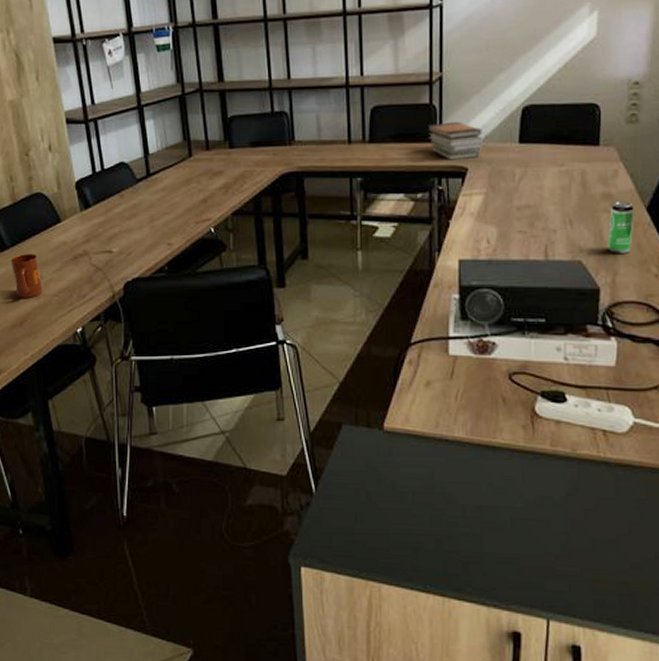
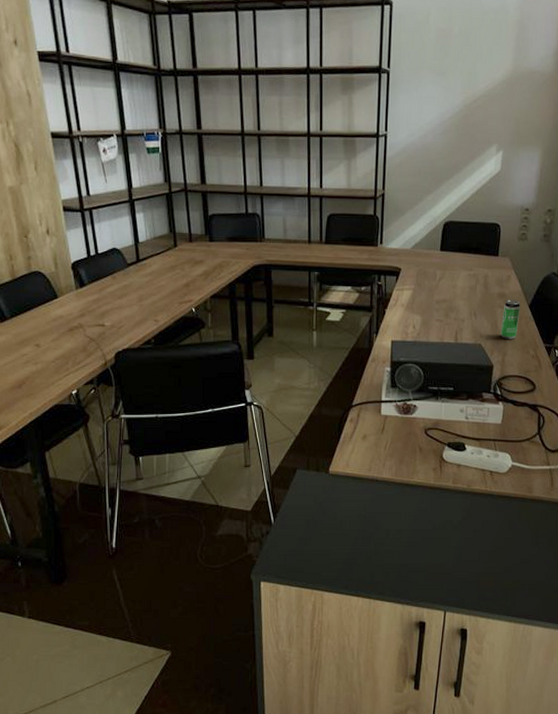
mug: present [11,254,43,298] -> none [10,325,41,364]
book stack: present [427,121,483,160] -> none [371,230,413,262]

